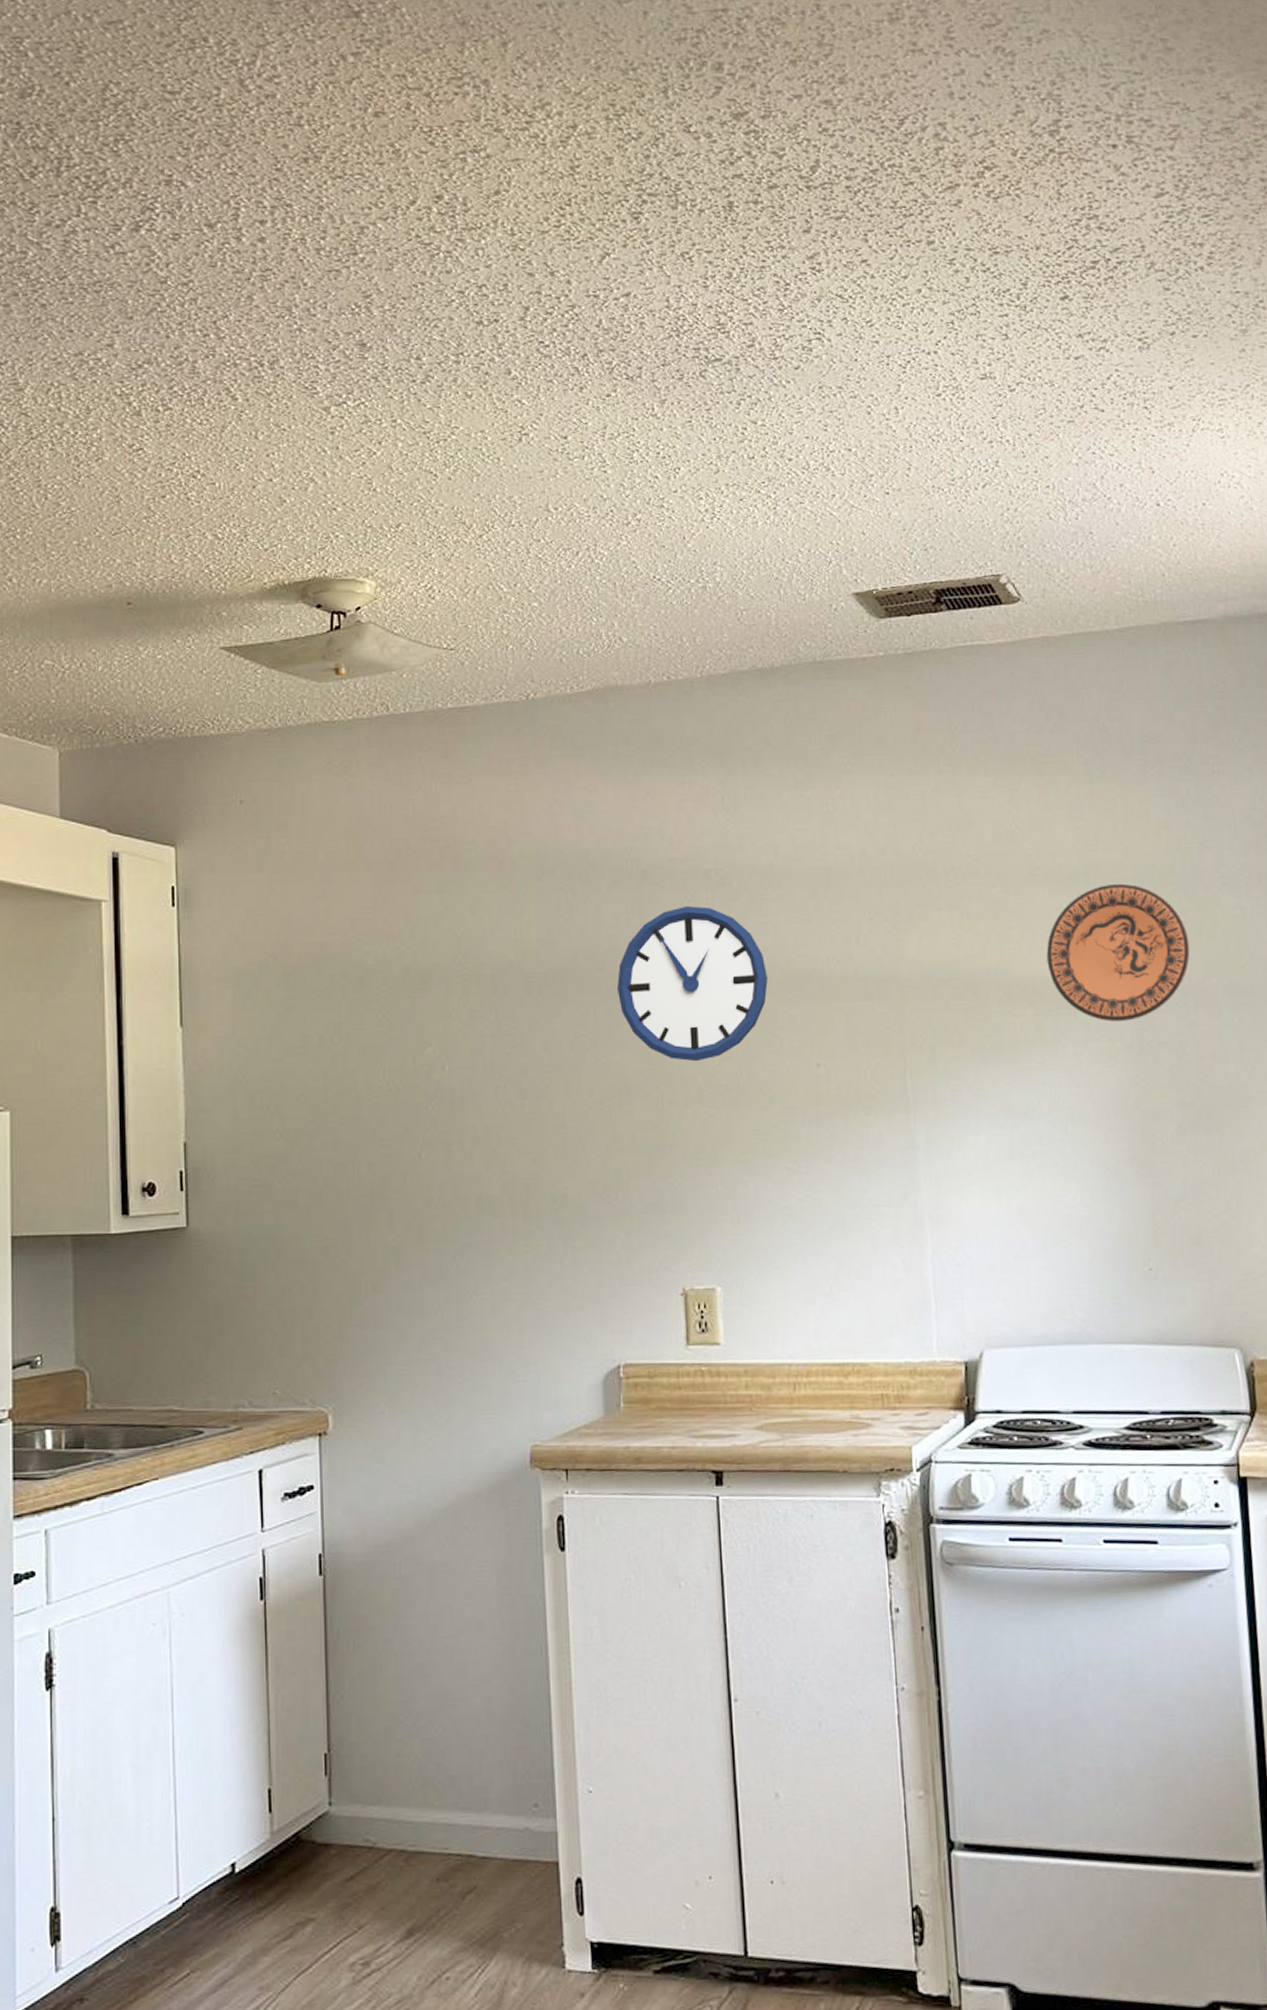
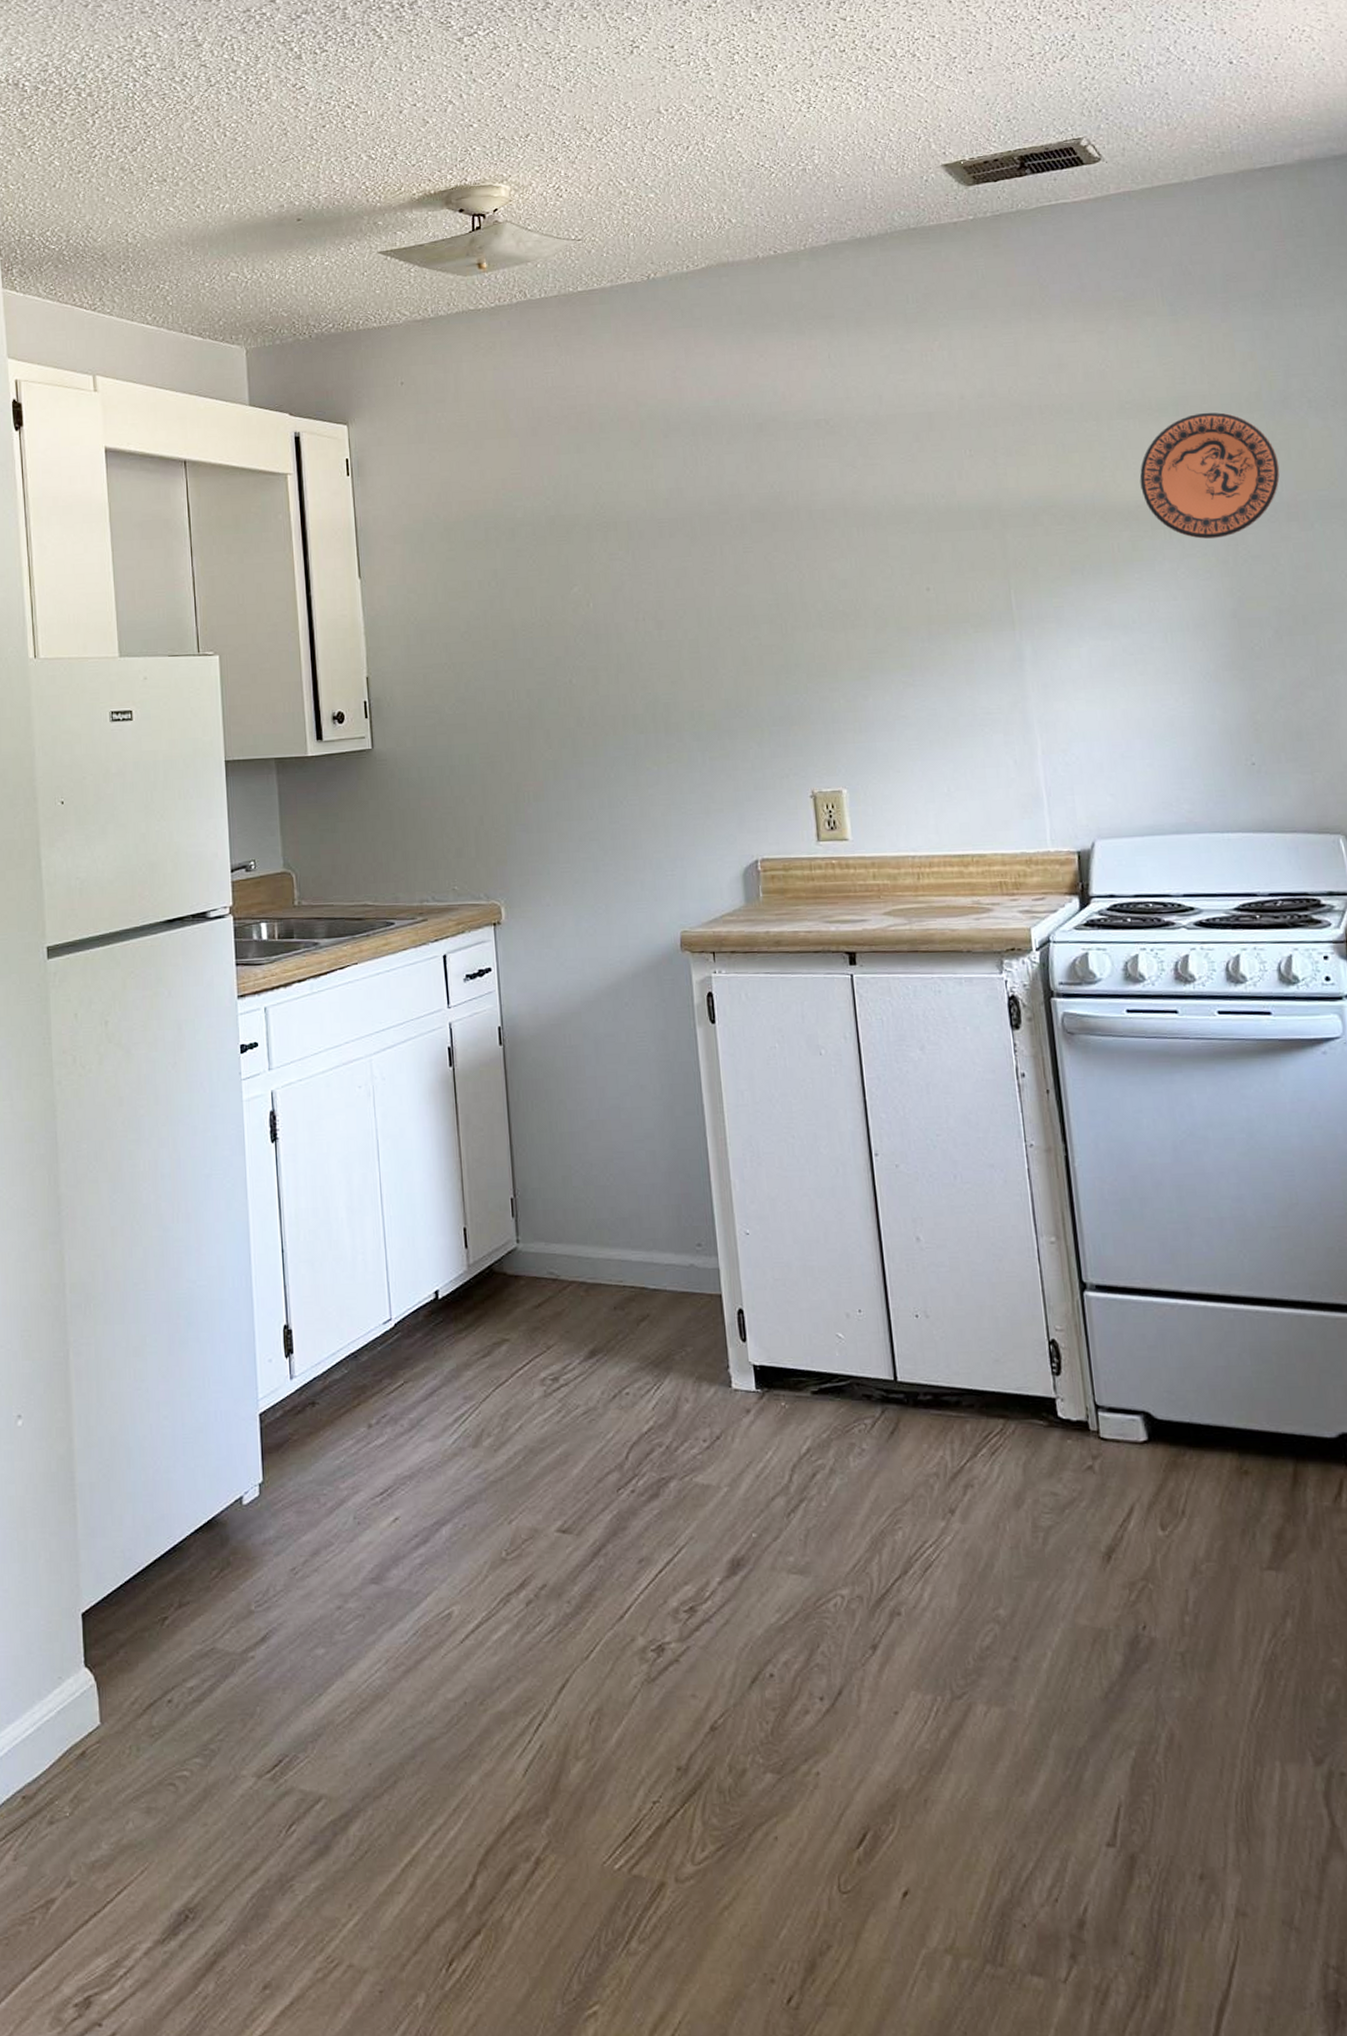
wall clock: present [616,905,768,1062] -> none [740,452,878,591]

